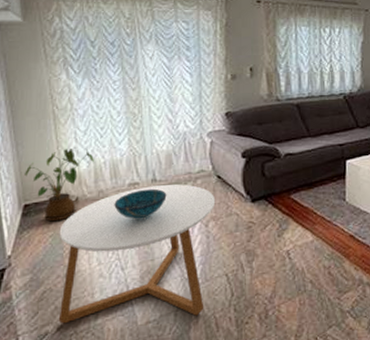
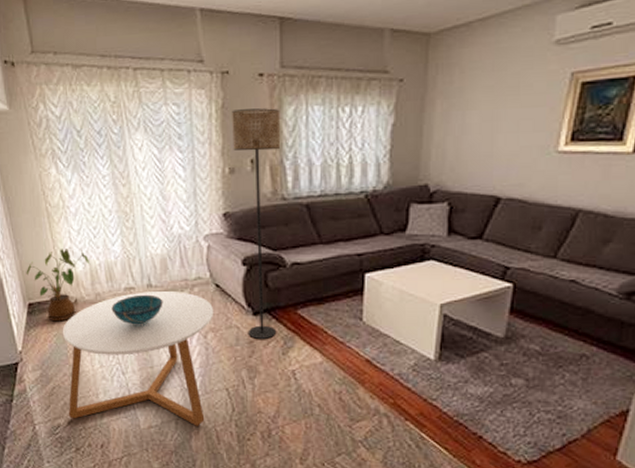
floor lamp: none [234,27,275,224] -> present [232,108,281,339]

